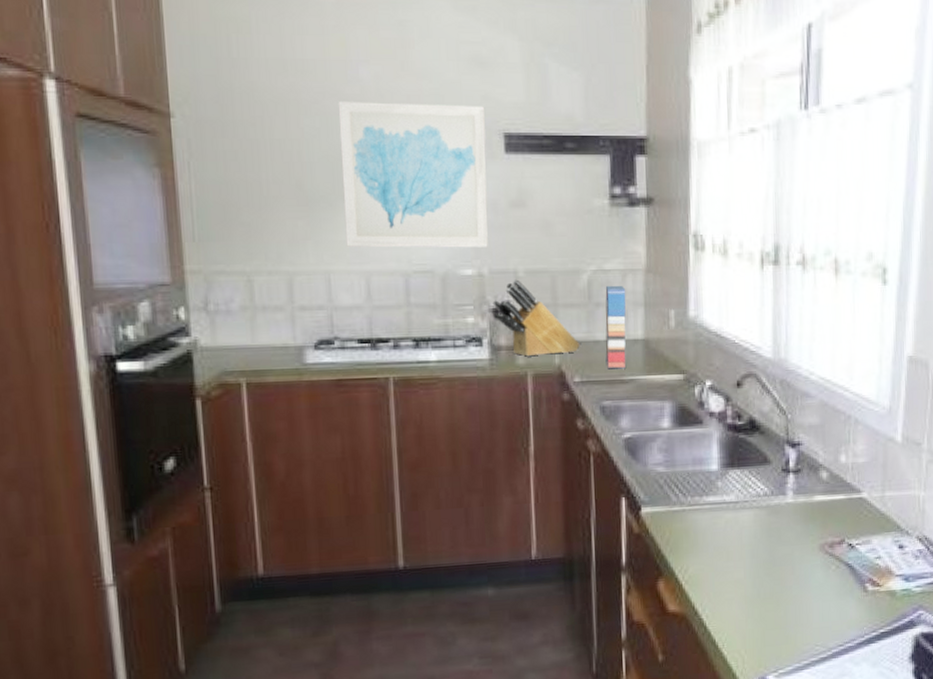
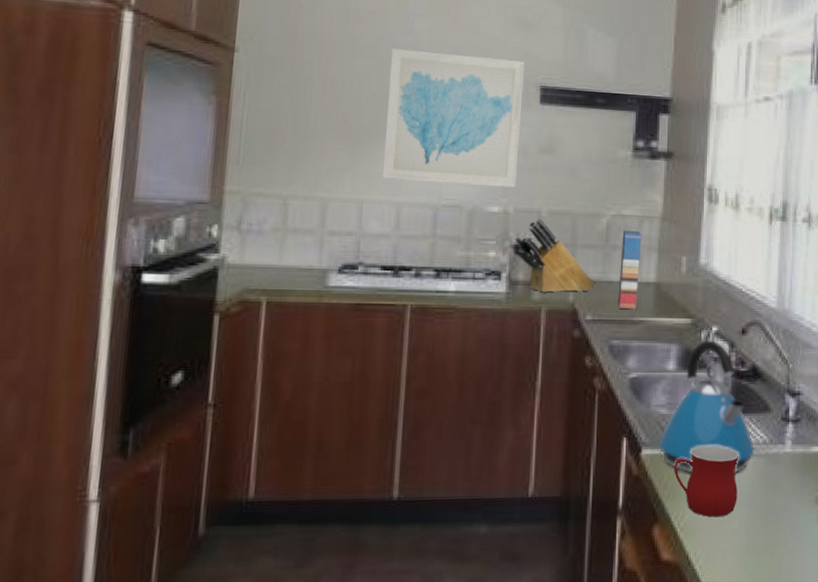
kettle: none [658,395,756,528] -> present [658,340,755,473]
mug: none [675,499,741,569] -> present [674,444,739,518]

